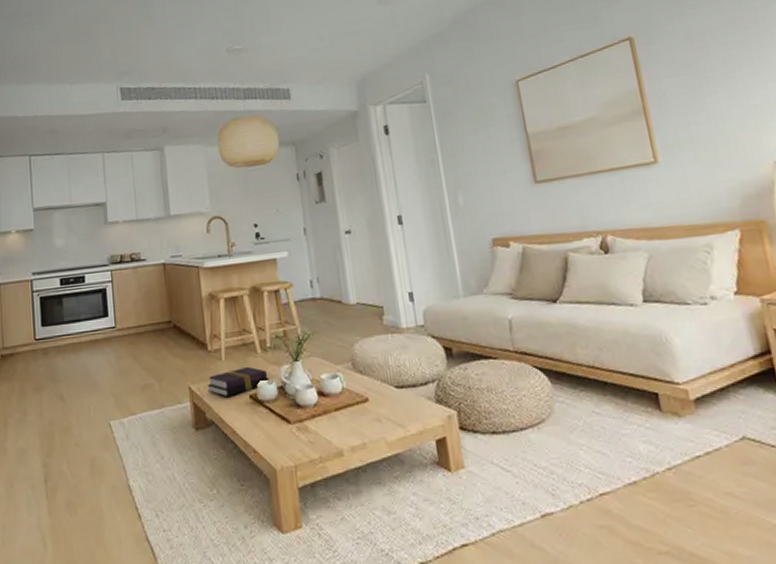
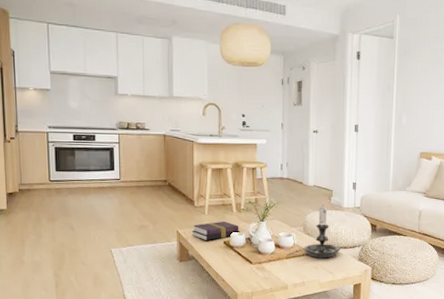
candle holder: none [357,328,409,405] -> present [304,205,341,258]

